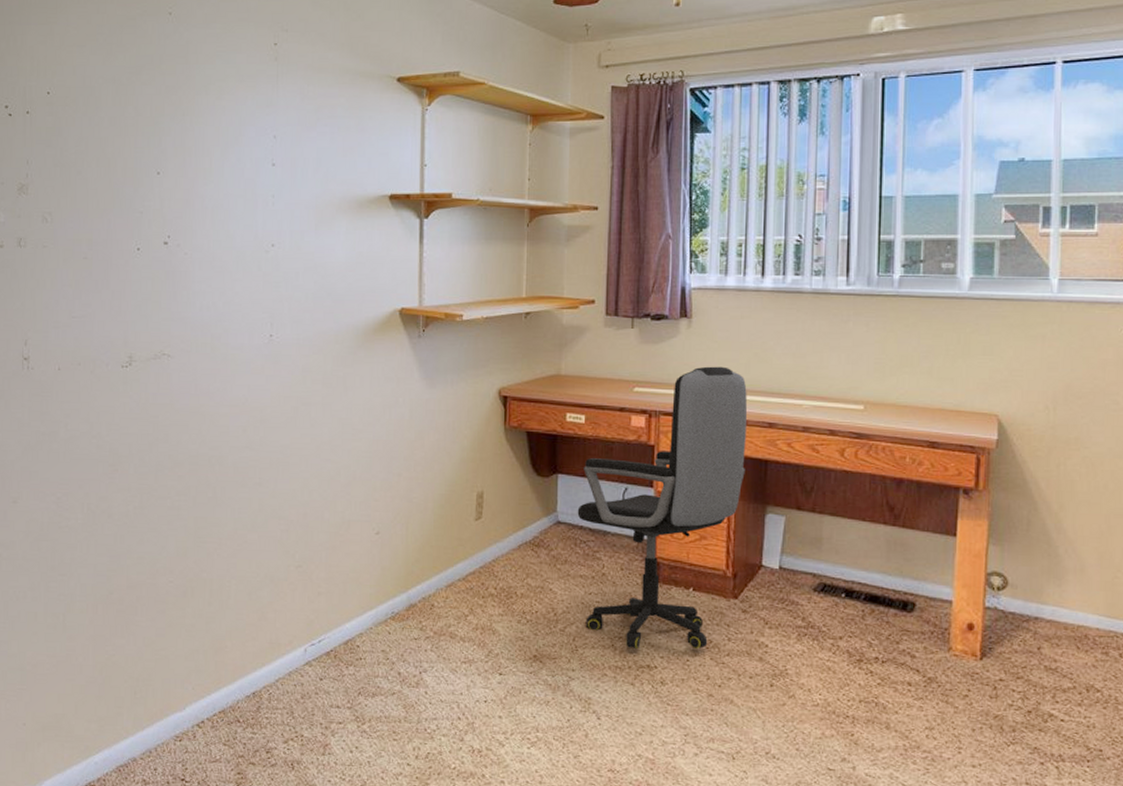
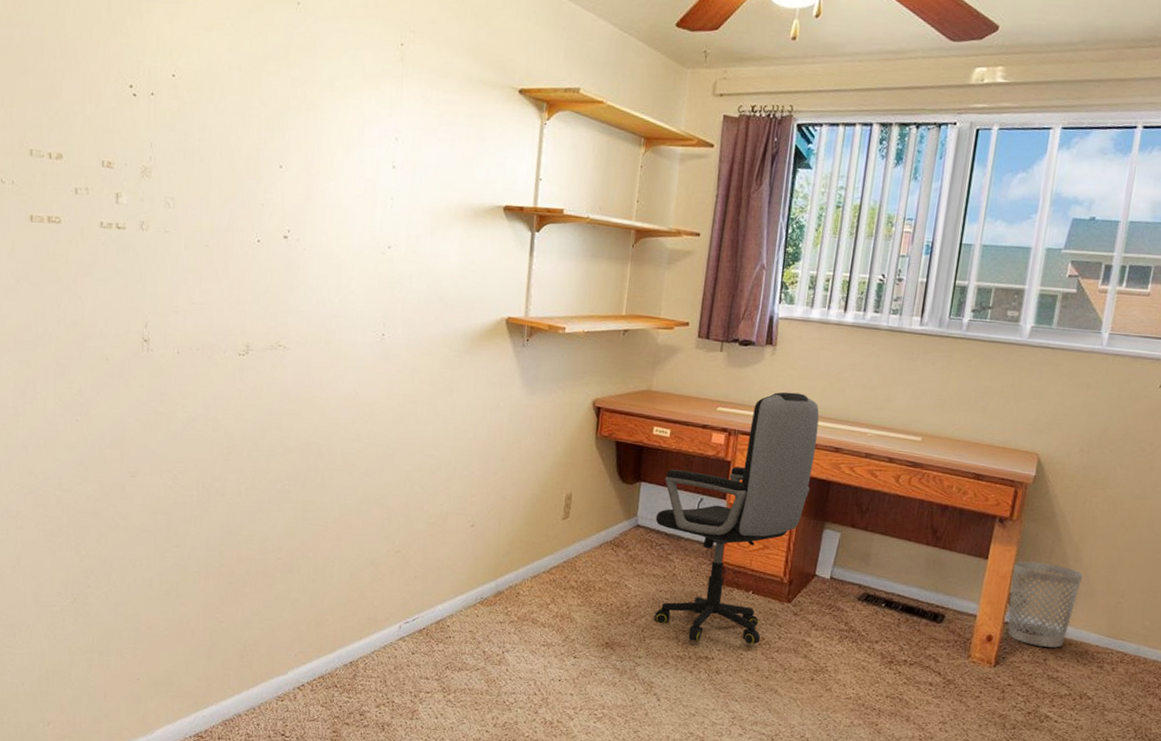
wastebasket: none [986,535,1069,634] -> present [1007,561,1083,648]

